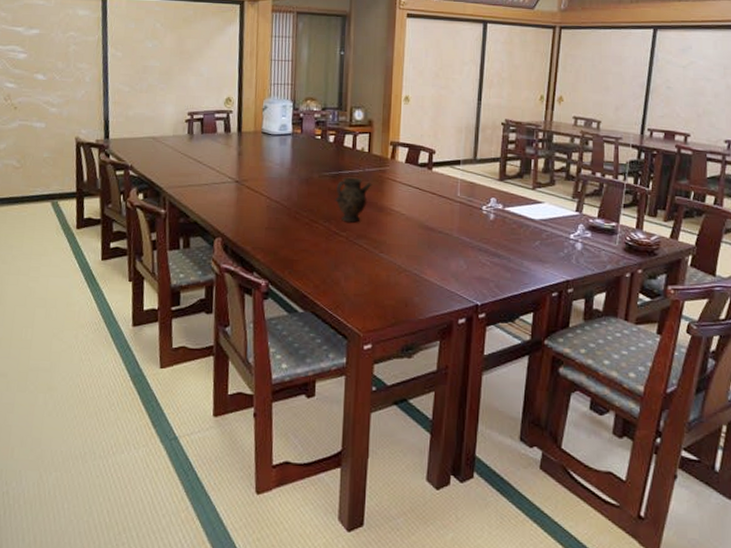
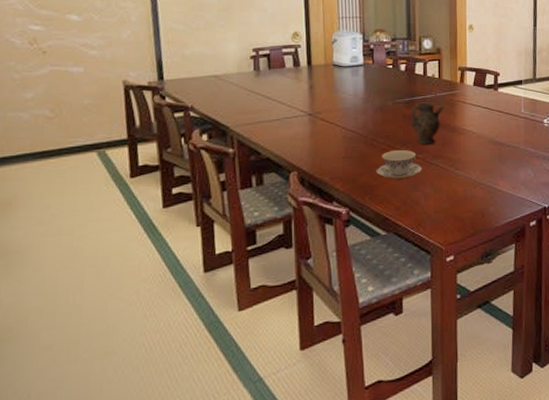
teacup: none [297,225,344,257] -> present [376,149,422,180]

